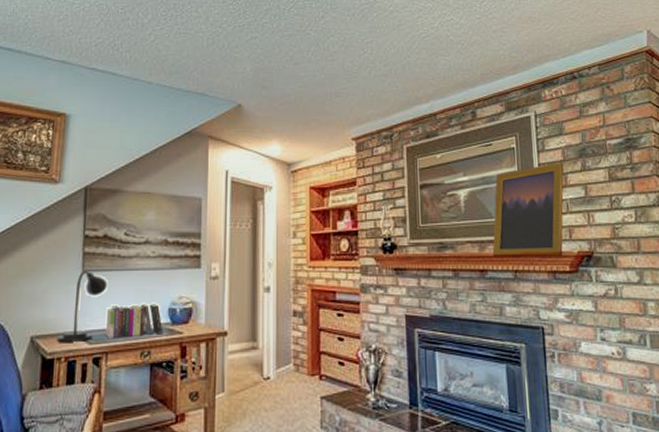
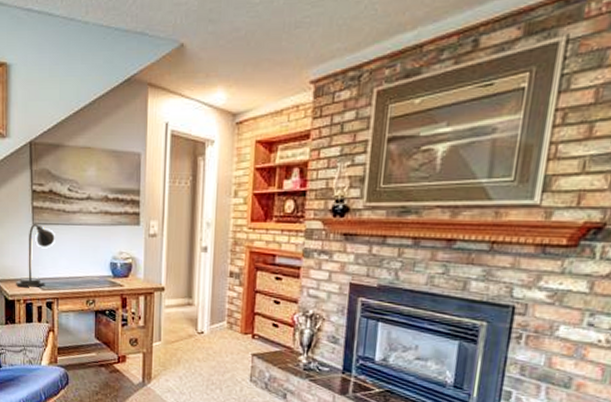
books: present [105,304,164,338] -> none [55,256,106,287]
picture frame: present [492,163,564,257] -> none [466,106,593,228]

